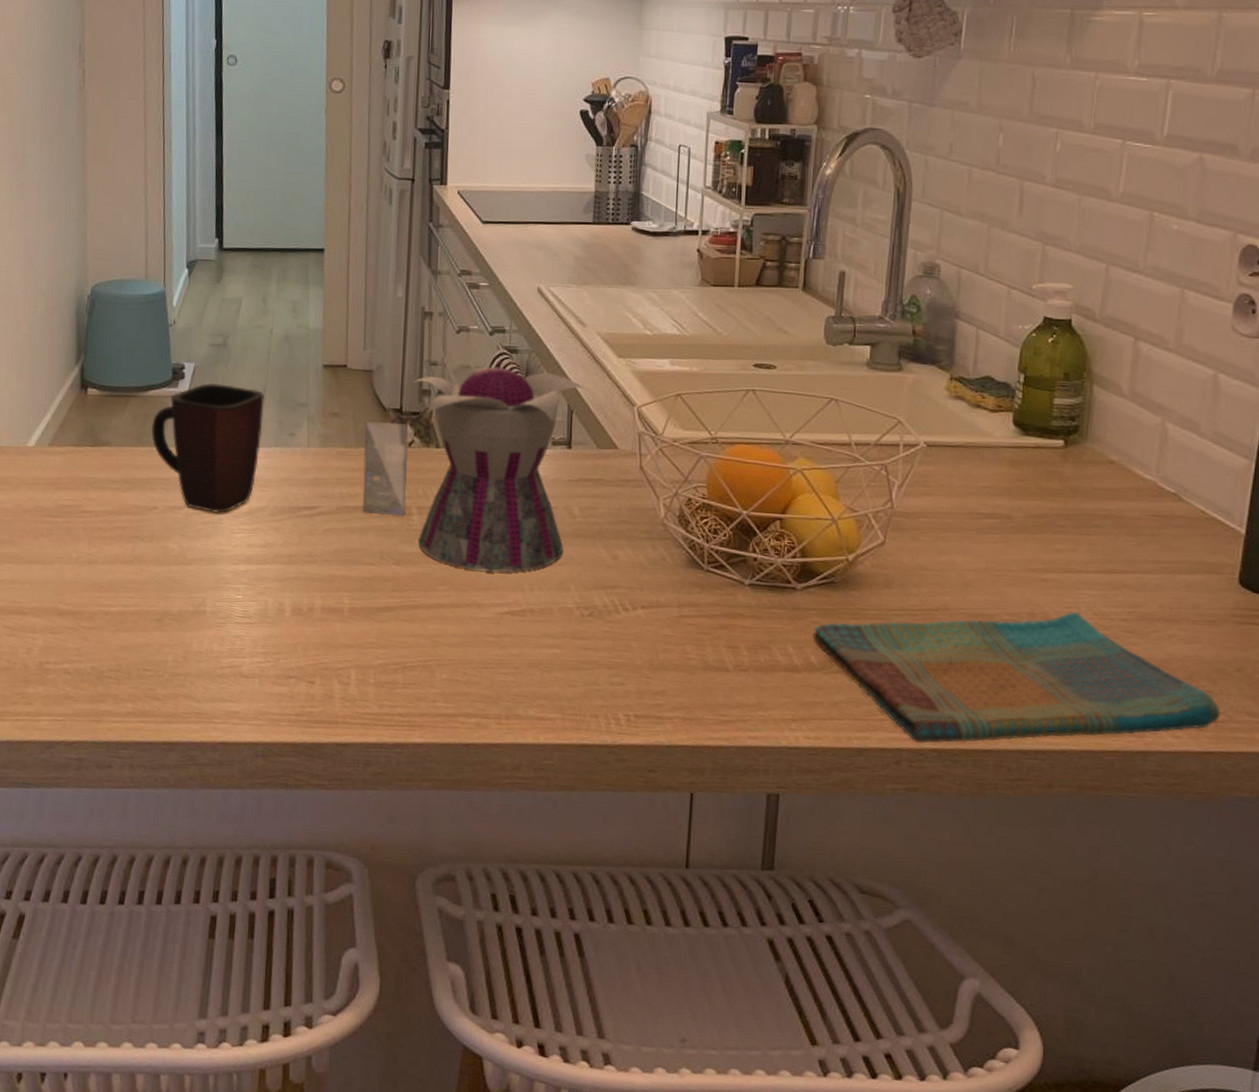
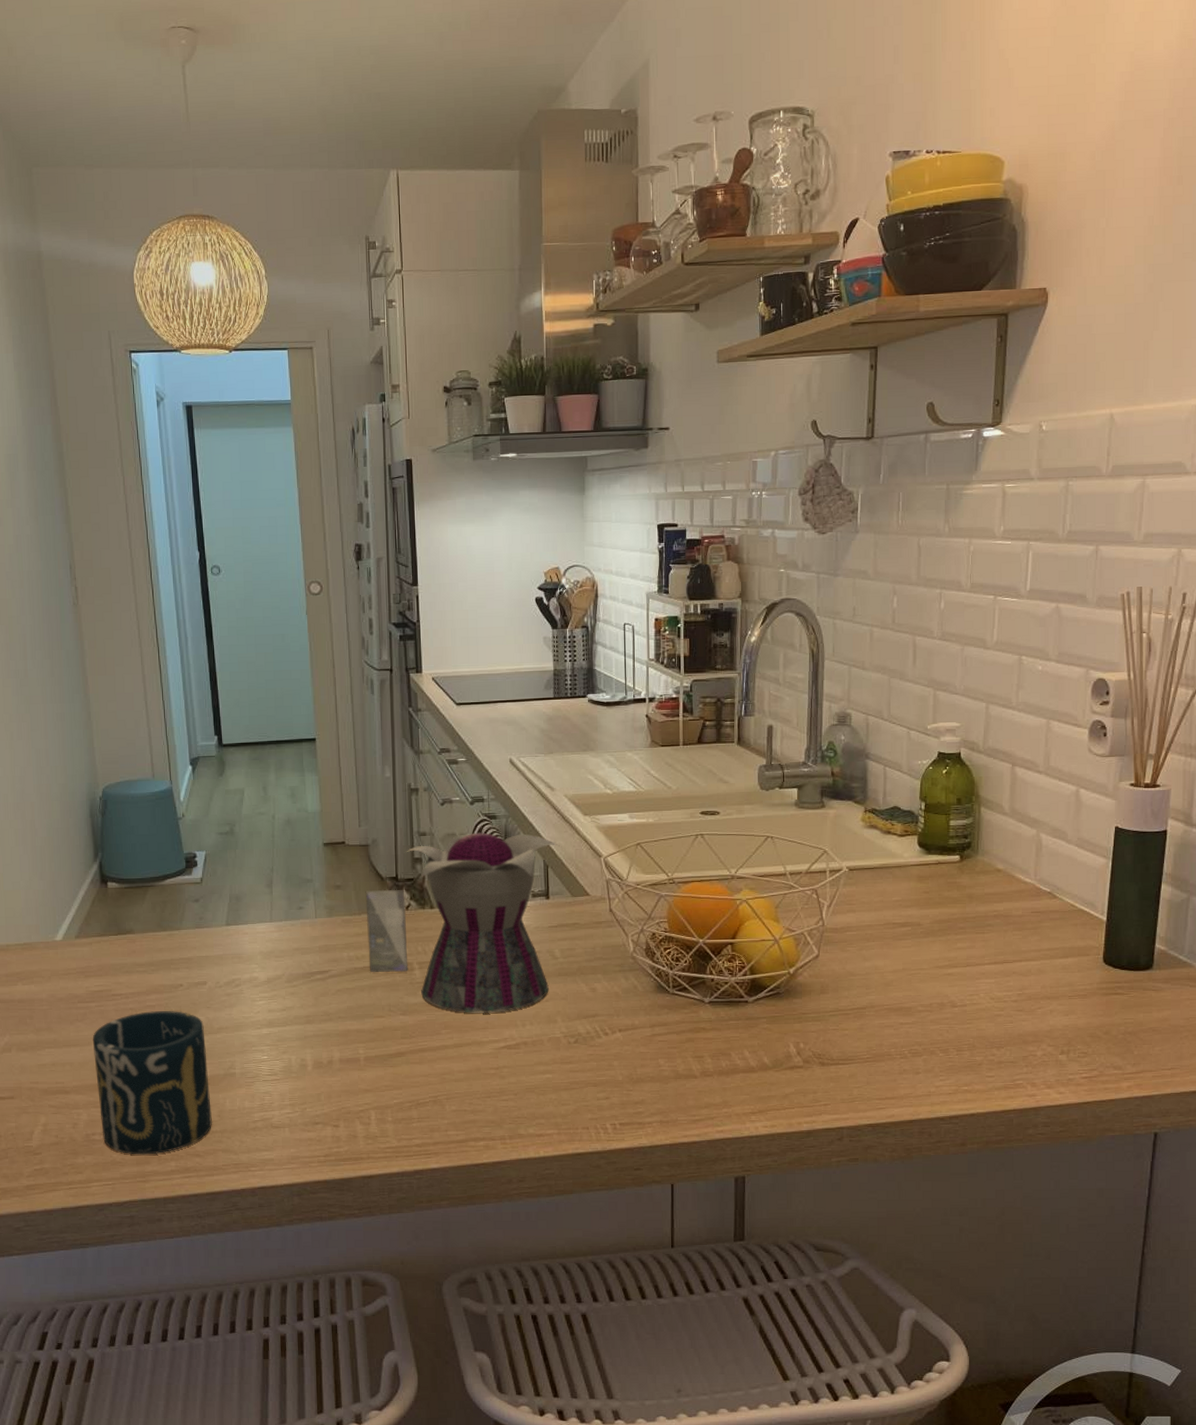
cup: none [56,533,177,692] -> present [92,1011,213,1155]
mug: present [151,382,264,513] -> none [171,867,273,985]
dish towel: present [812,612,1221,744] -> none [764,998,1094,1121]

